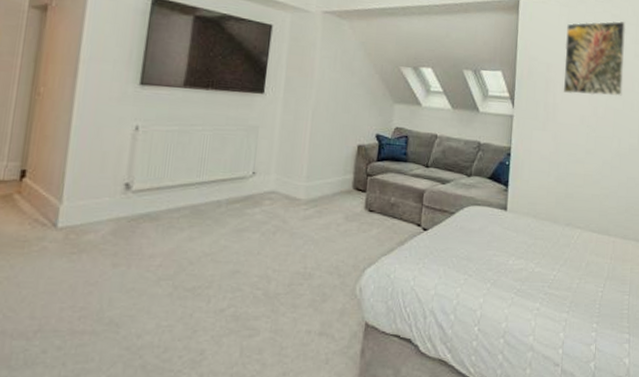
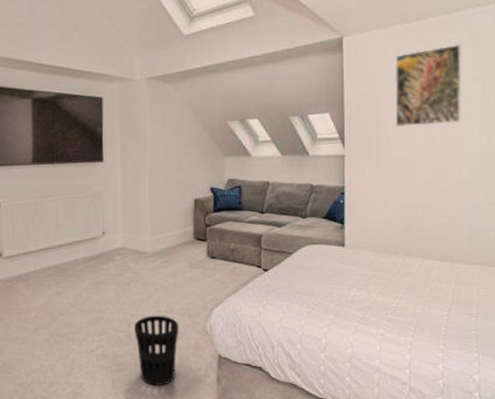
wastebasket: none [274,272,326,356] -> present [134,315,179,386]

